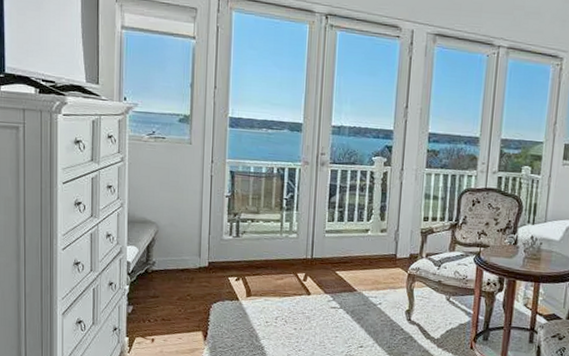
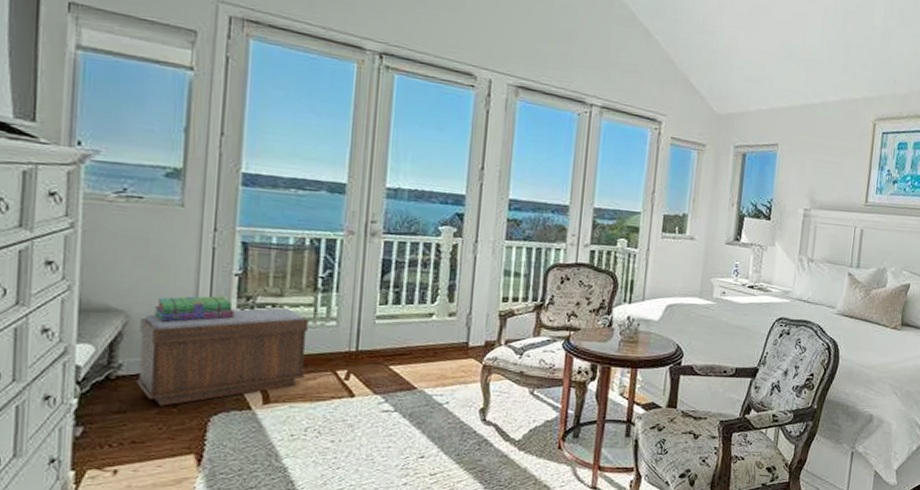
bench: none [164,222,277,294] -> present [137,307,308,406]
stack of books: none [174,212,226,231] -> present [154,296,234,322]

